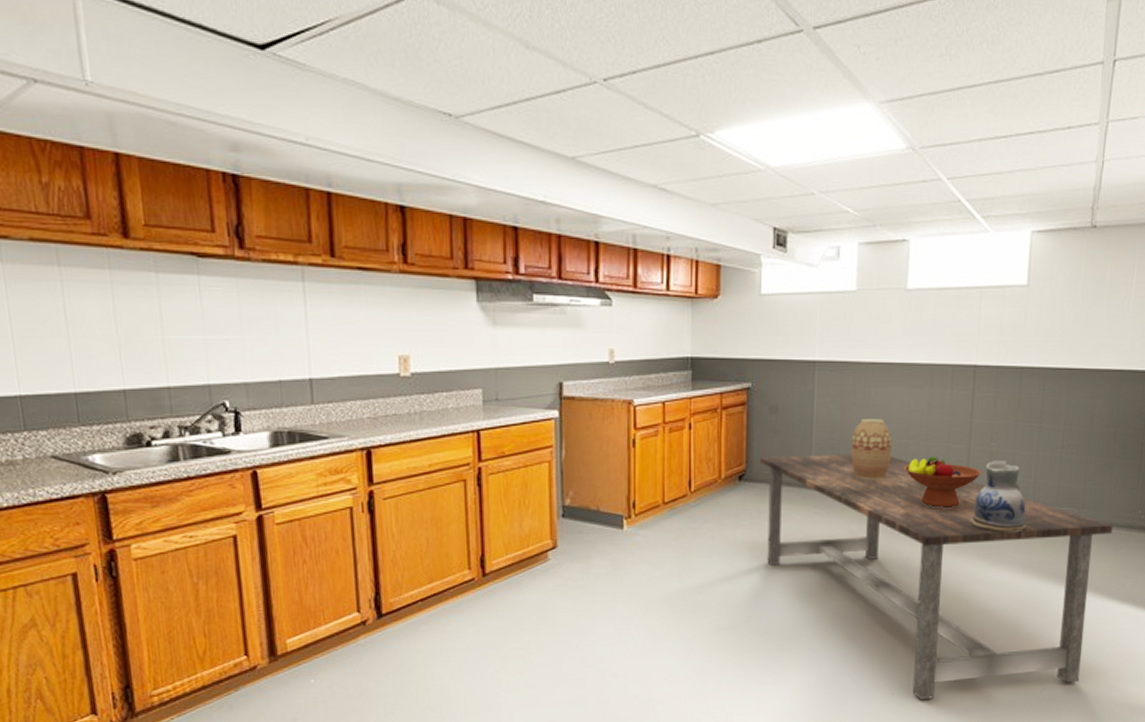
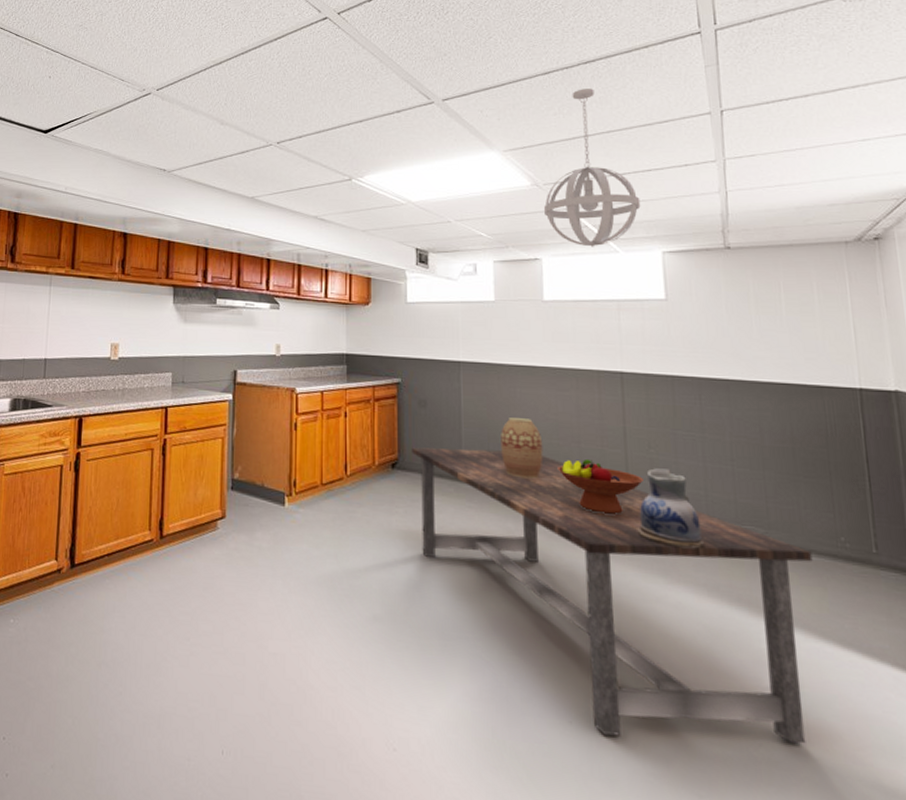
pendant light: none [918,22,1018,226] -> present [544,89,641,247]

